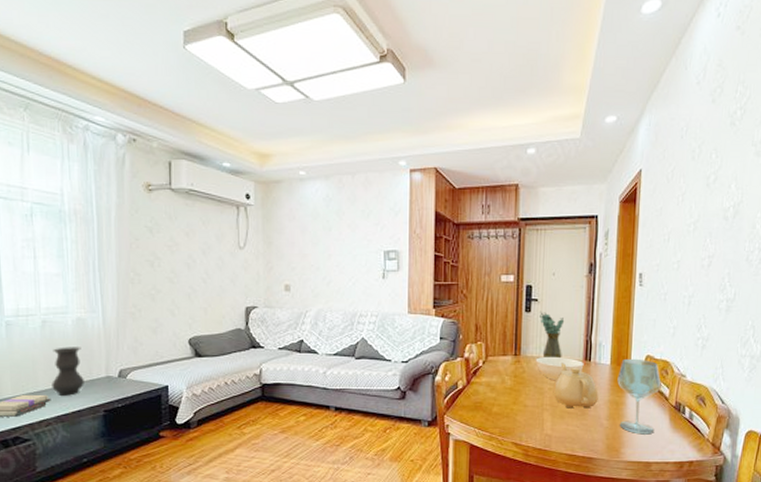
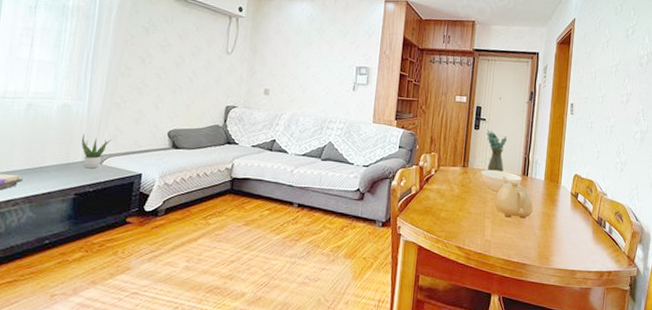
vase: present [52,347,84,396] -> none [26,130,62,177]
potted plant: none [101,347,132,384] -> present [81,133,112,169]
wine glass: present [617,358,661,435] -> none [549,176,586,245]

